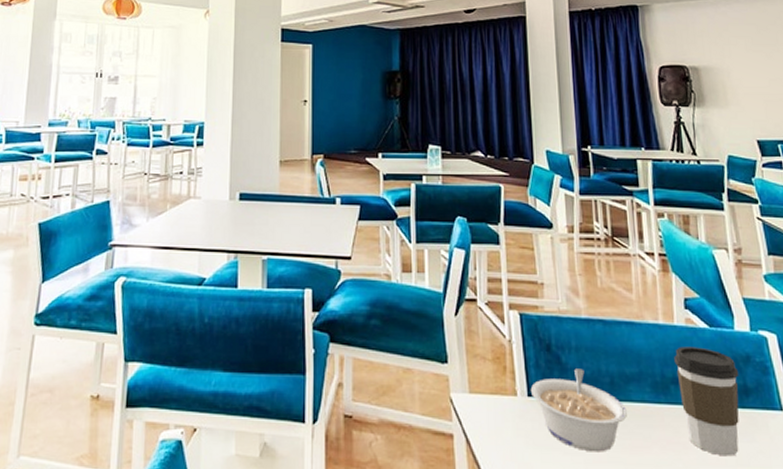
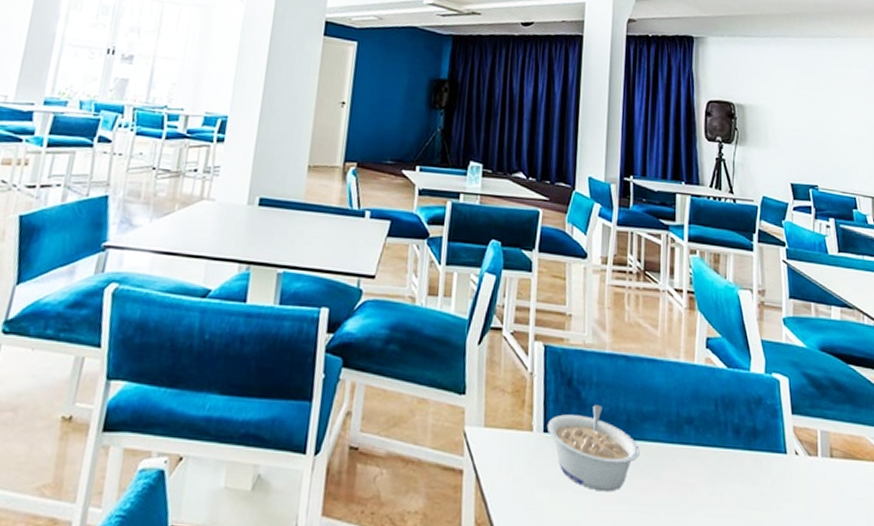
coffee cup: present [674,346,739,457] -> none [690,386,750,499]

